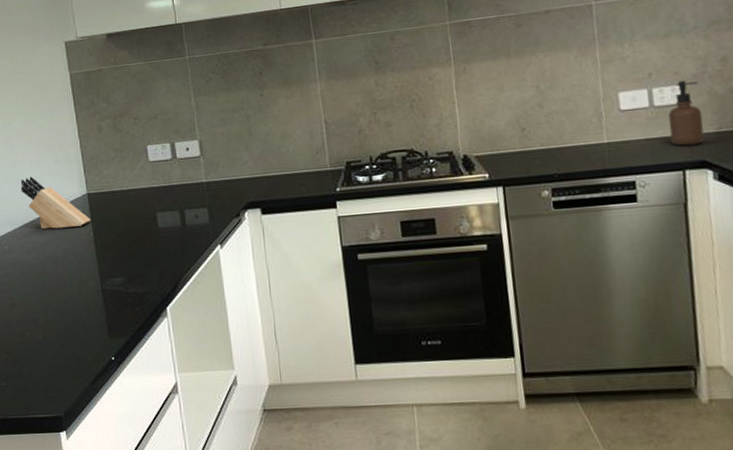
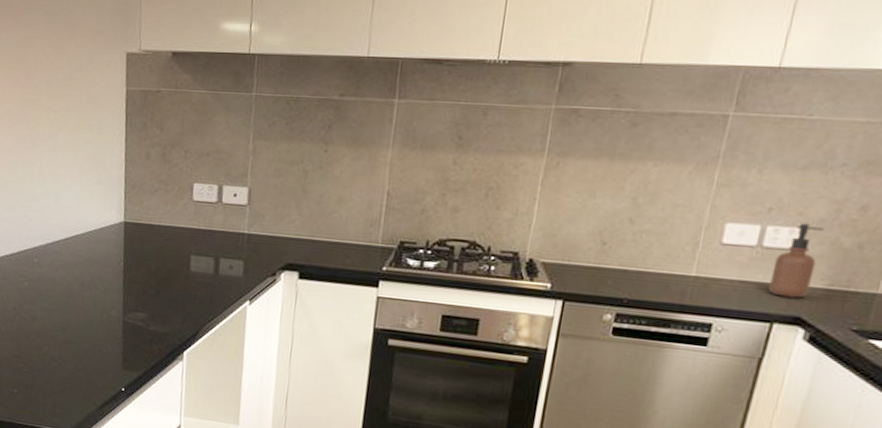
knife block: present [20,176,91,230] -> none [58,193,123,254]

